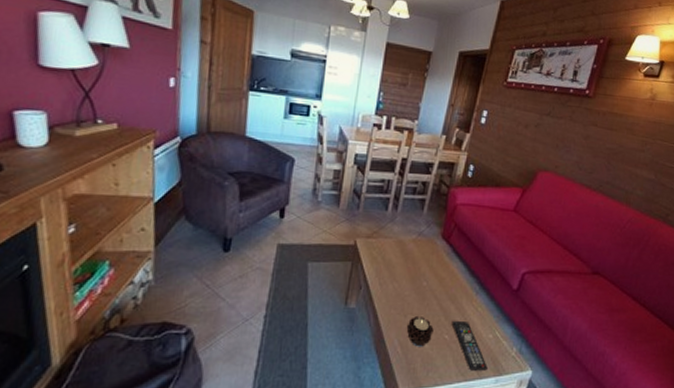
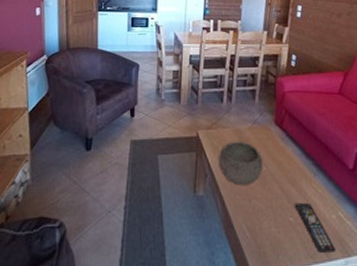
bowl: none [376,253,425,300] -> present [219,141,263,185]
candle: present [406,316,434,347] -> none [252,200,278,231]

